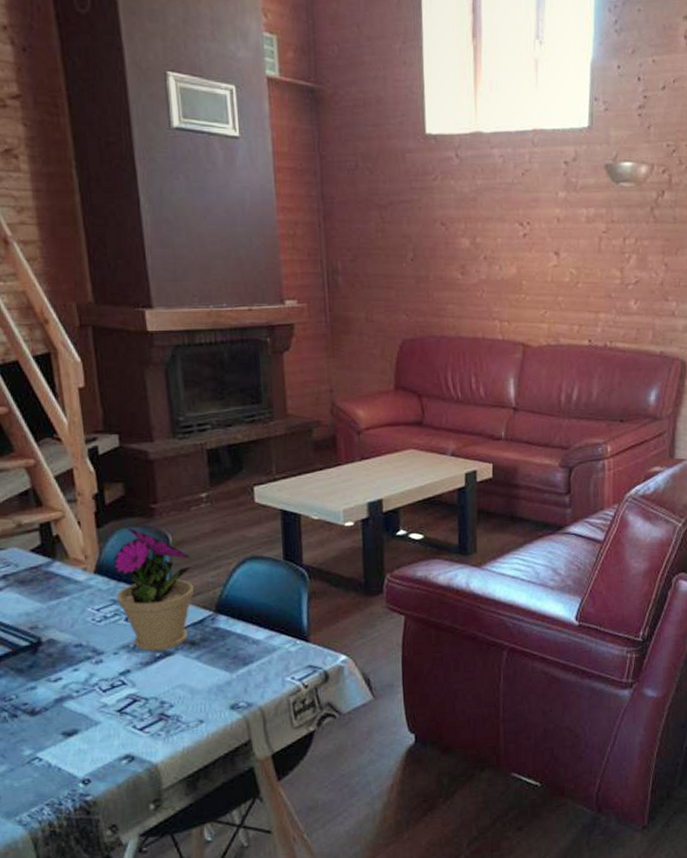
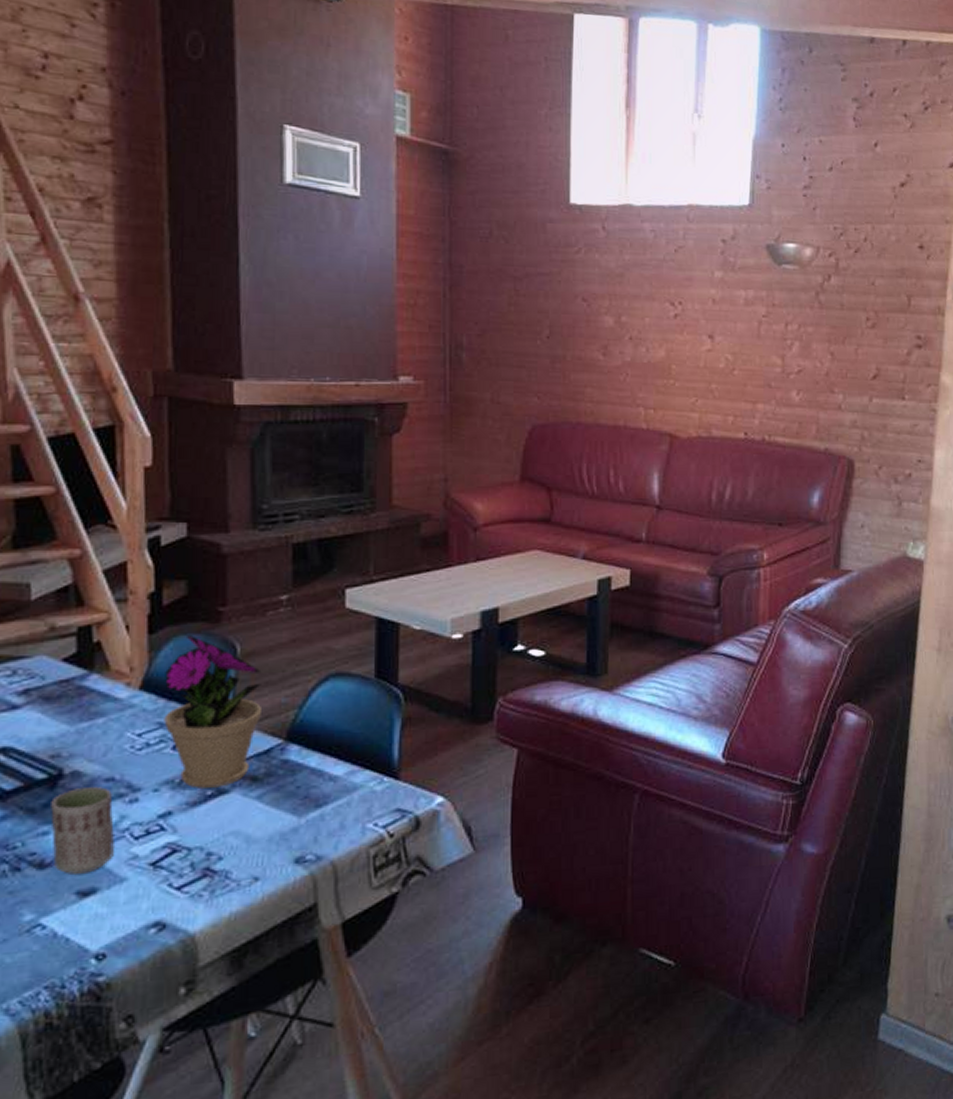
cup: none [34,651,88,719] -> present [50,787,114,874]

